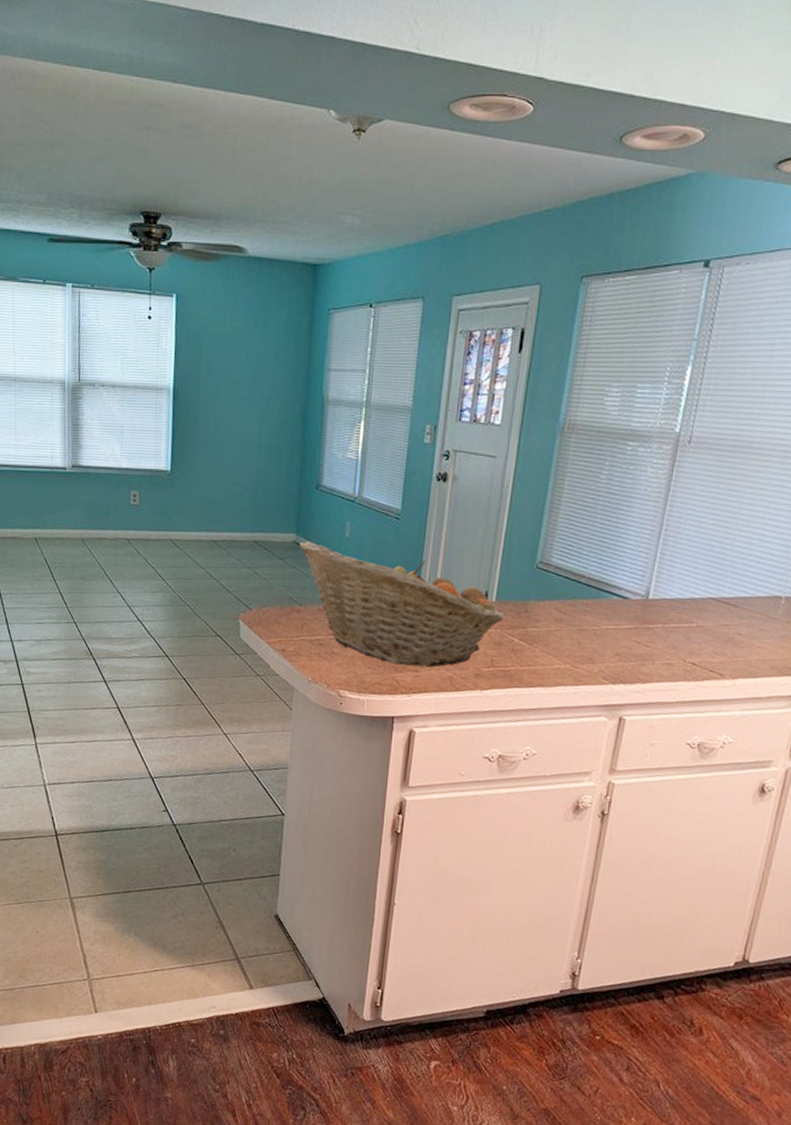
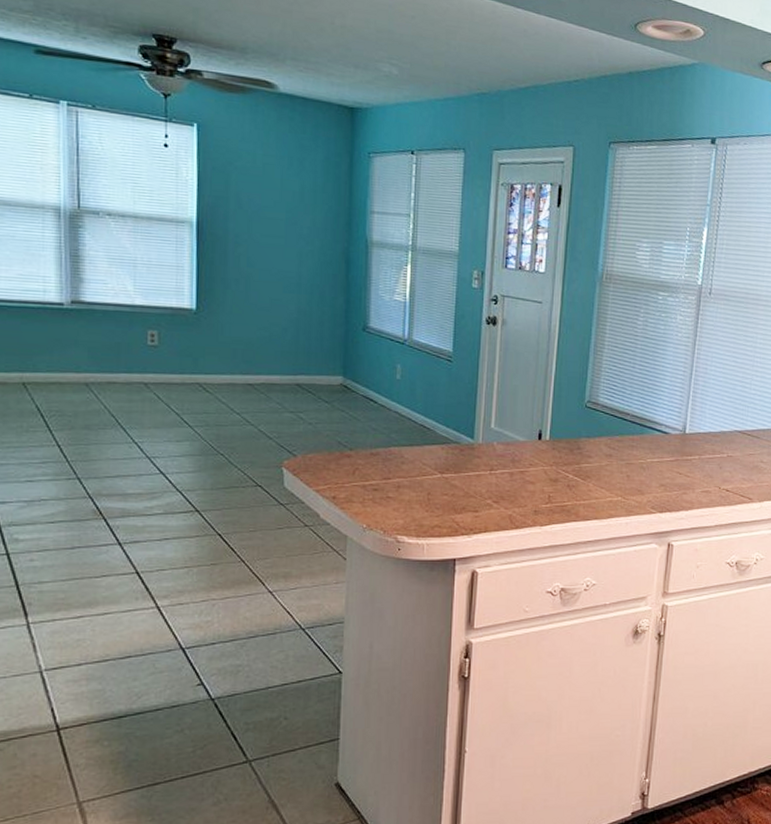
fruit basket: present [299,540,504,667] -> none [347,383,558,507]

